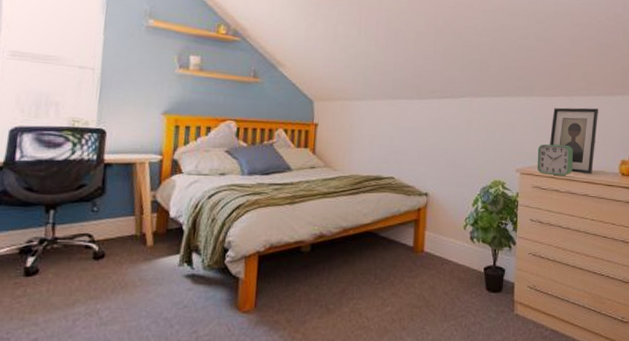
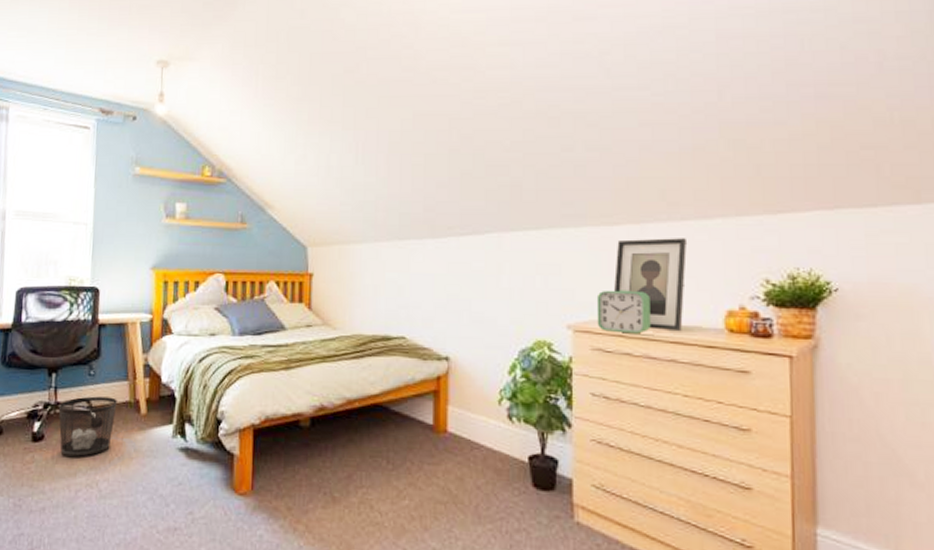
waste bin: none [56,231,122,290] -> present [58,396,117,458]

